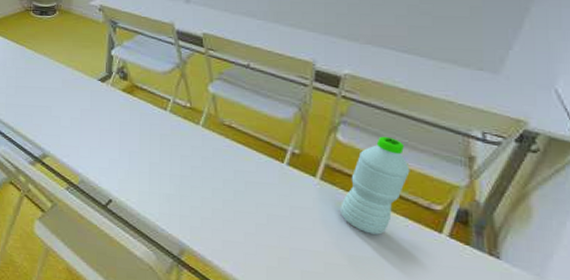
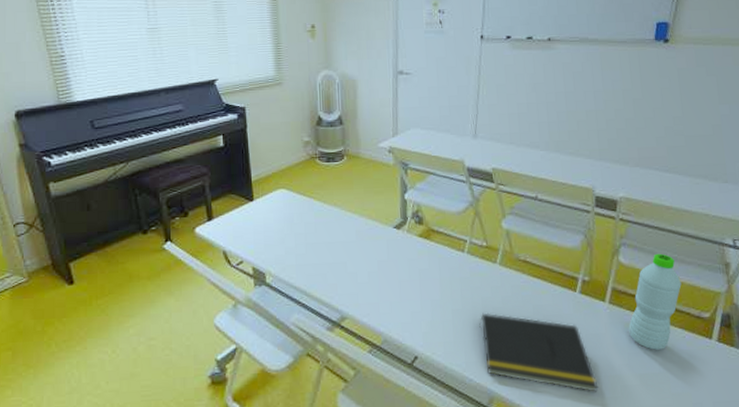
notepad: none [176,170,299,264] -> present [479,313,599,393]

